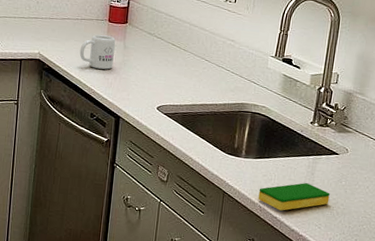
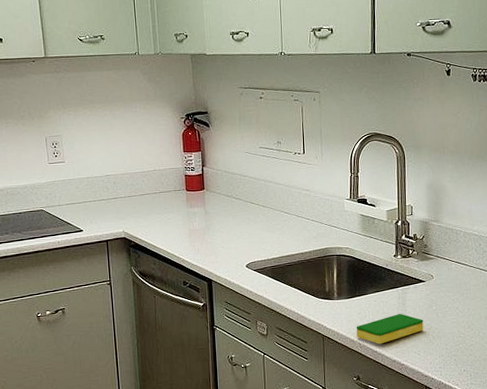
mug: present [79,34,116,70] -> none [162,204,197,238]

